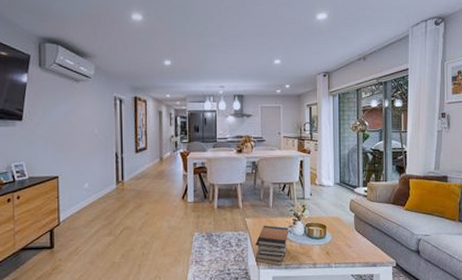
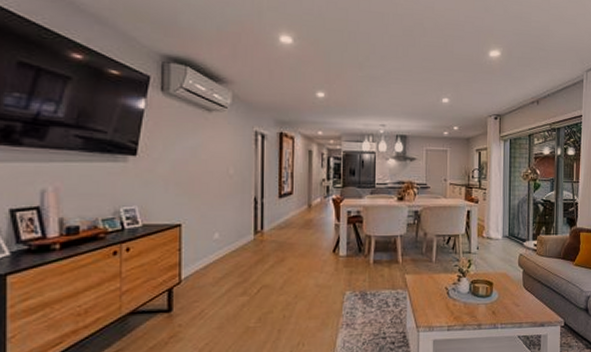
book stack: present [255,225,288,267] -> none [414,282,452,329]

